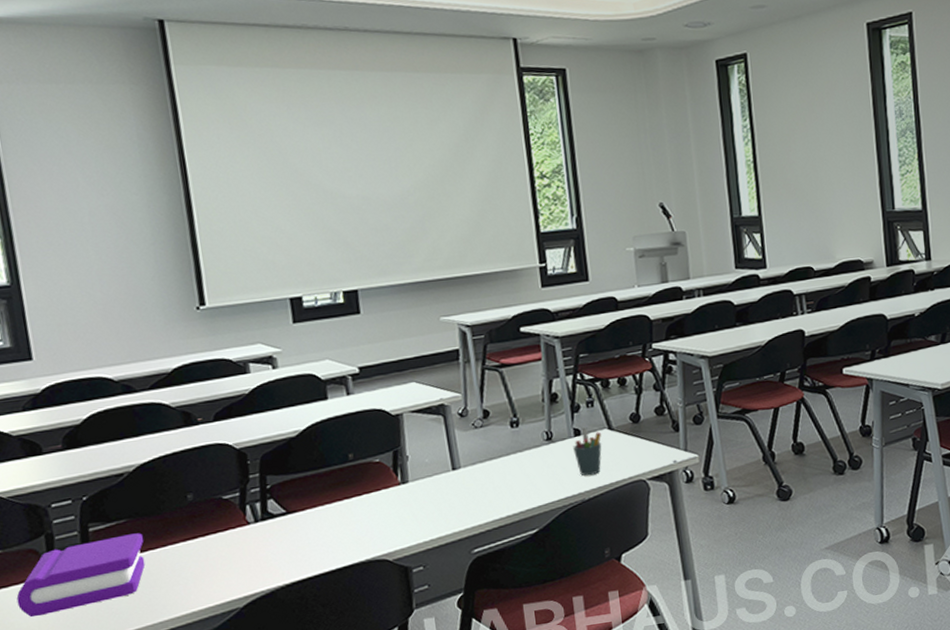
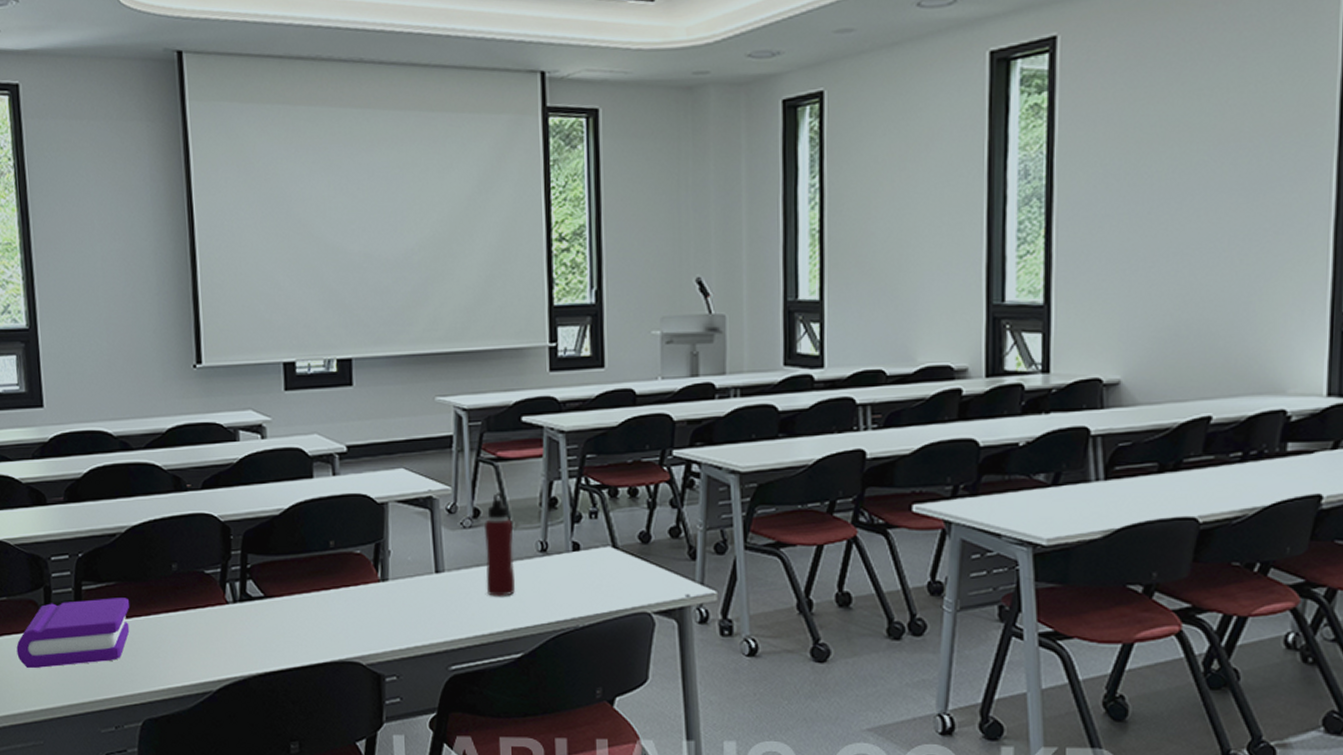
water bottle: none [494,393,526,484] -> present [484,492,515,596]
pen holder: present [573,427,602,476] -> none [570,542,604,599]

